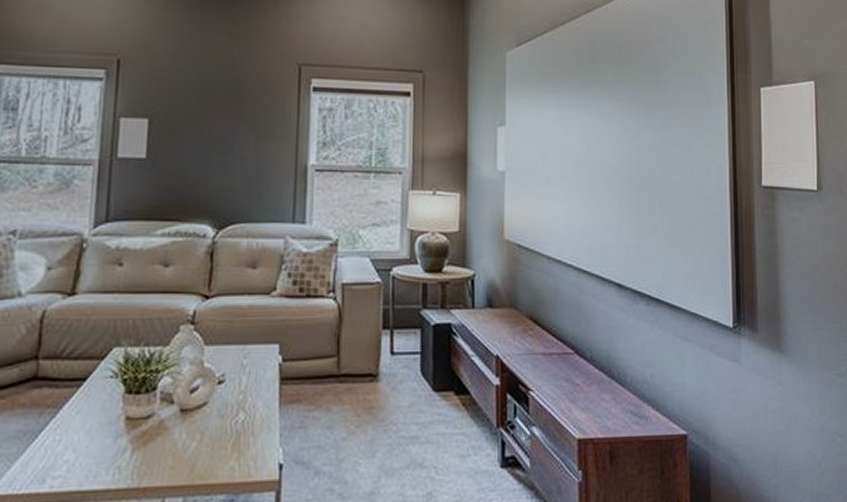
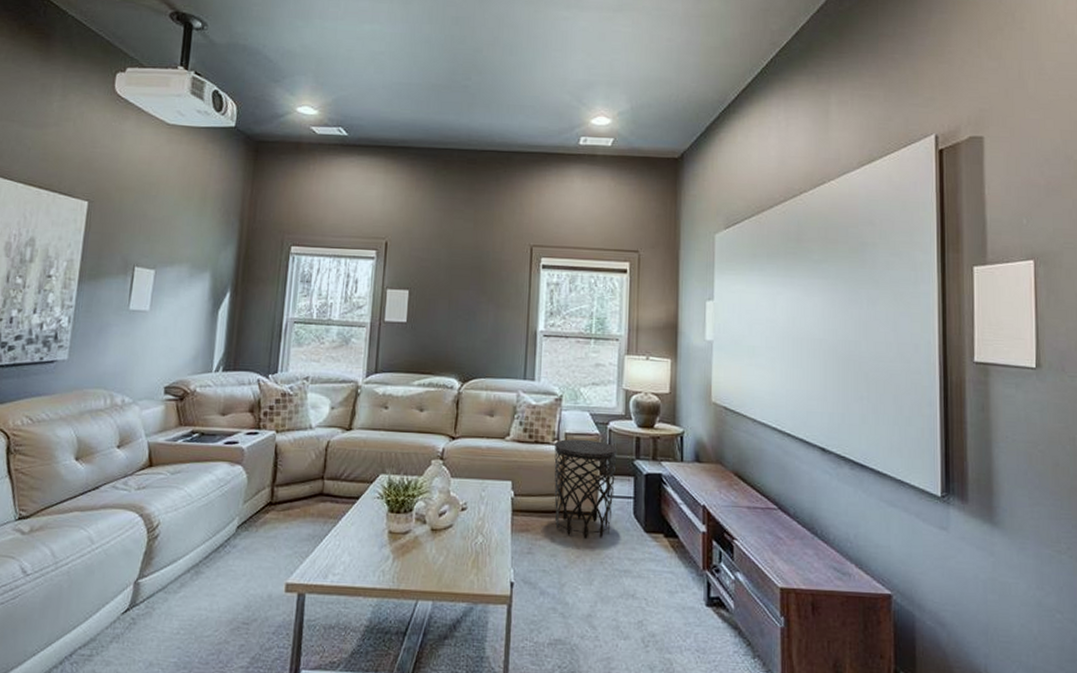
side table: none [329,289,402,406] -> present [554,439,617,540]

